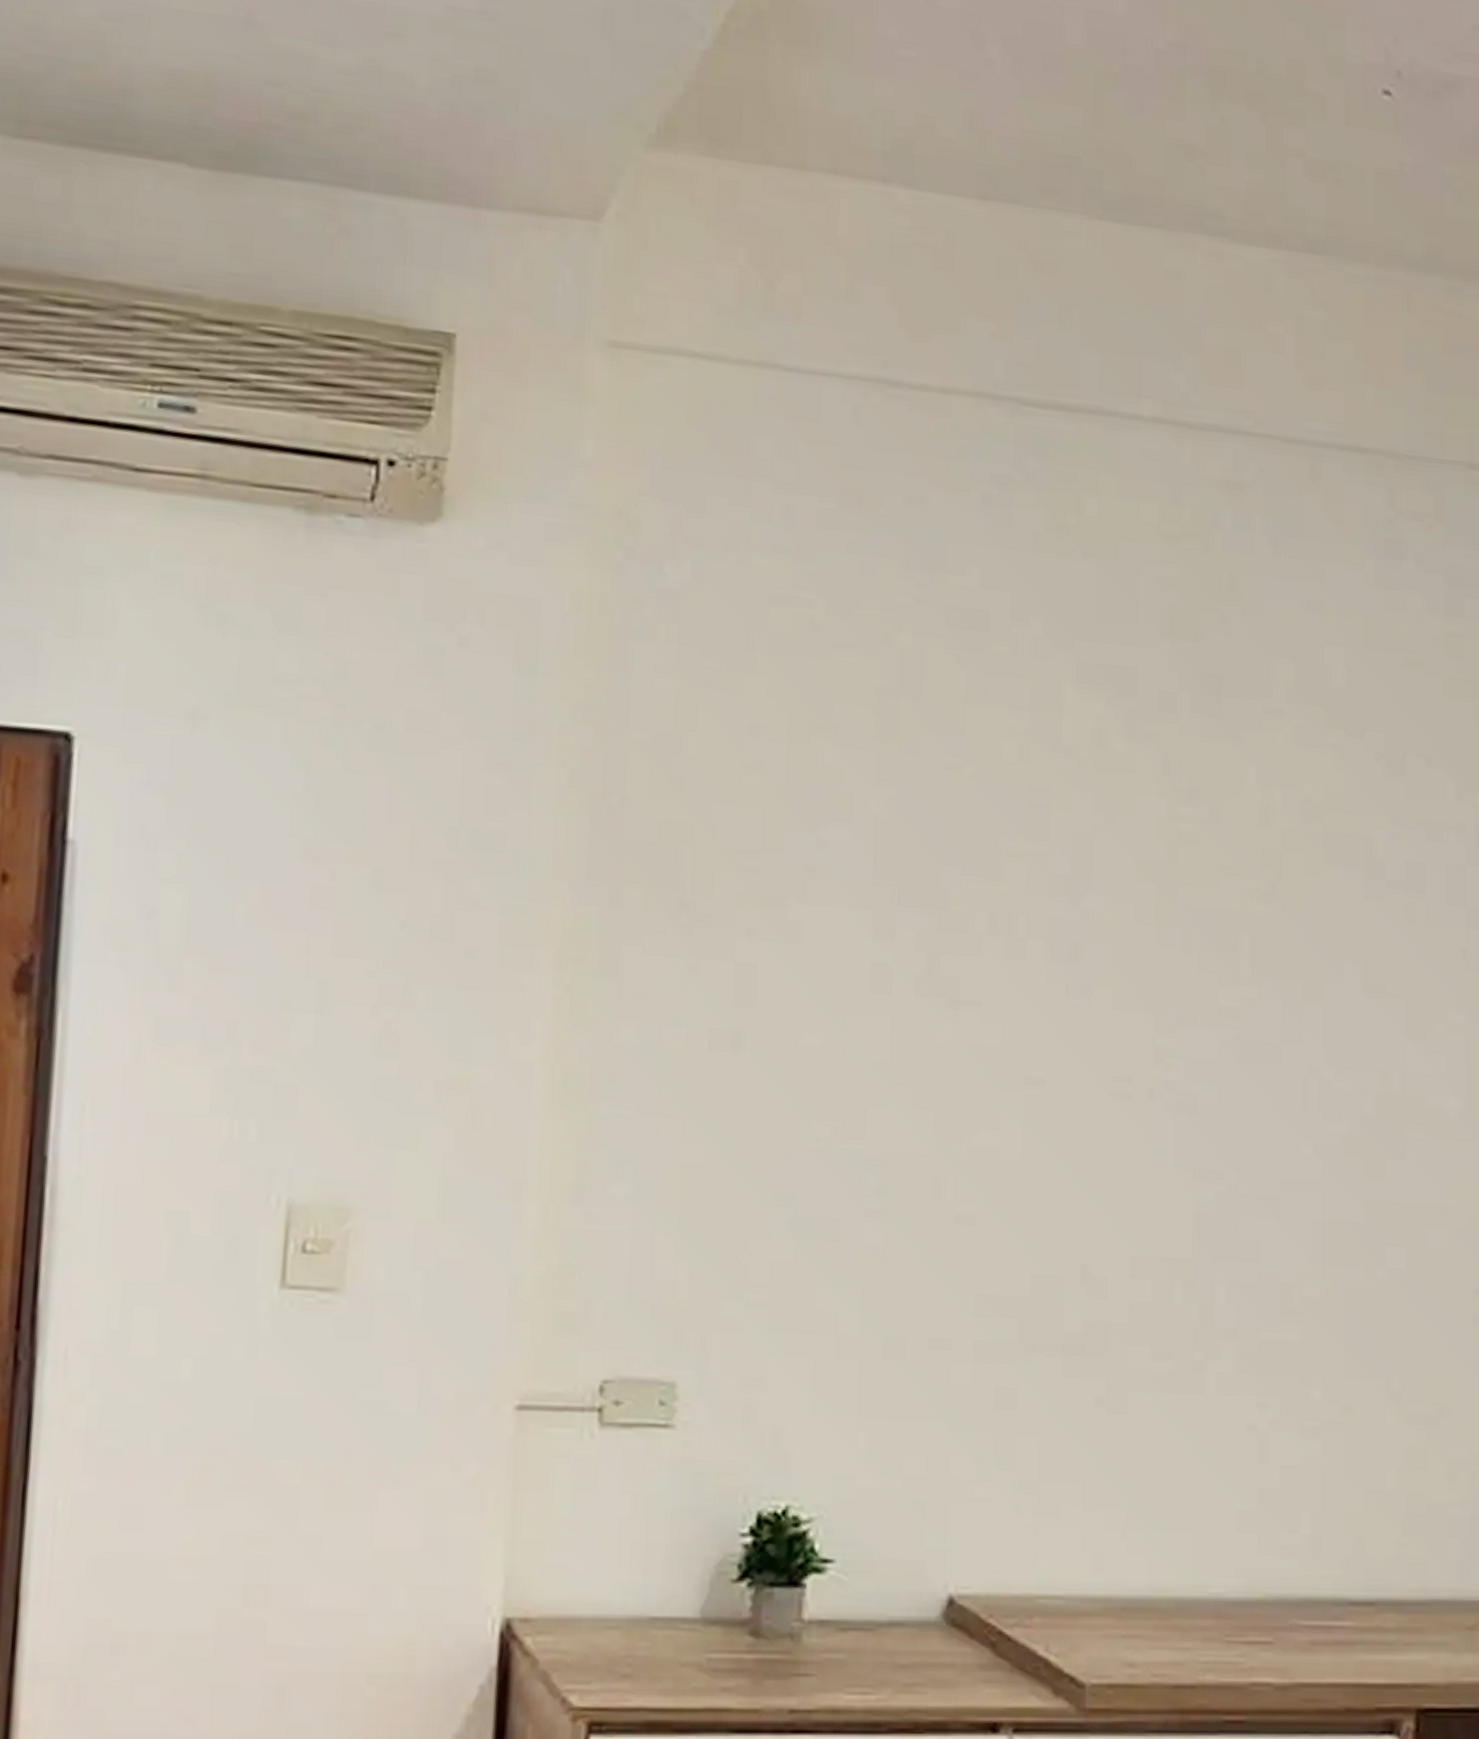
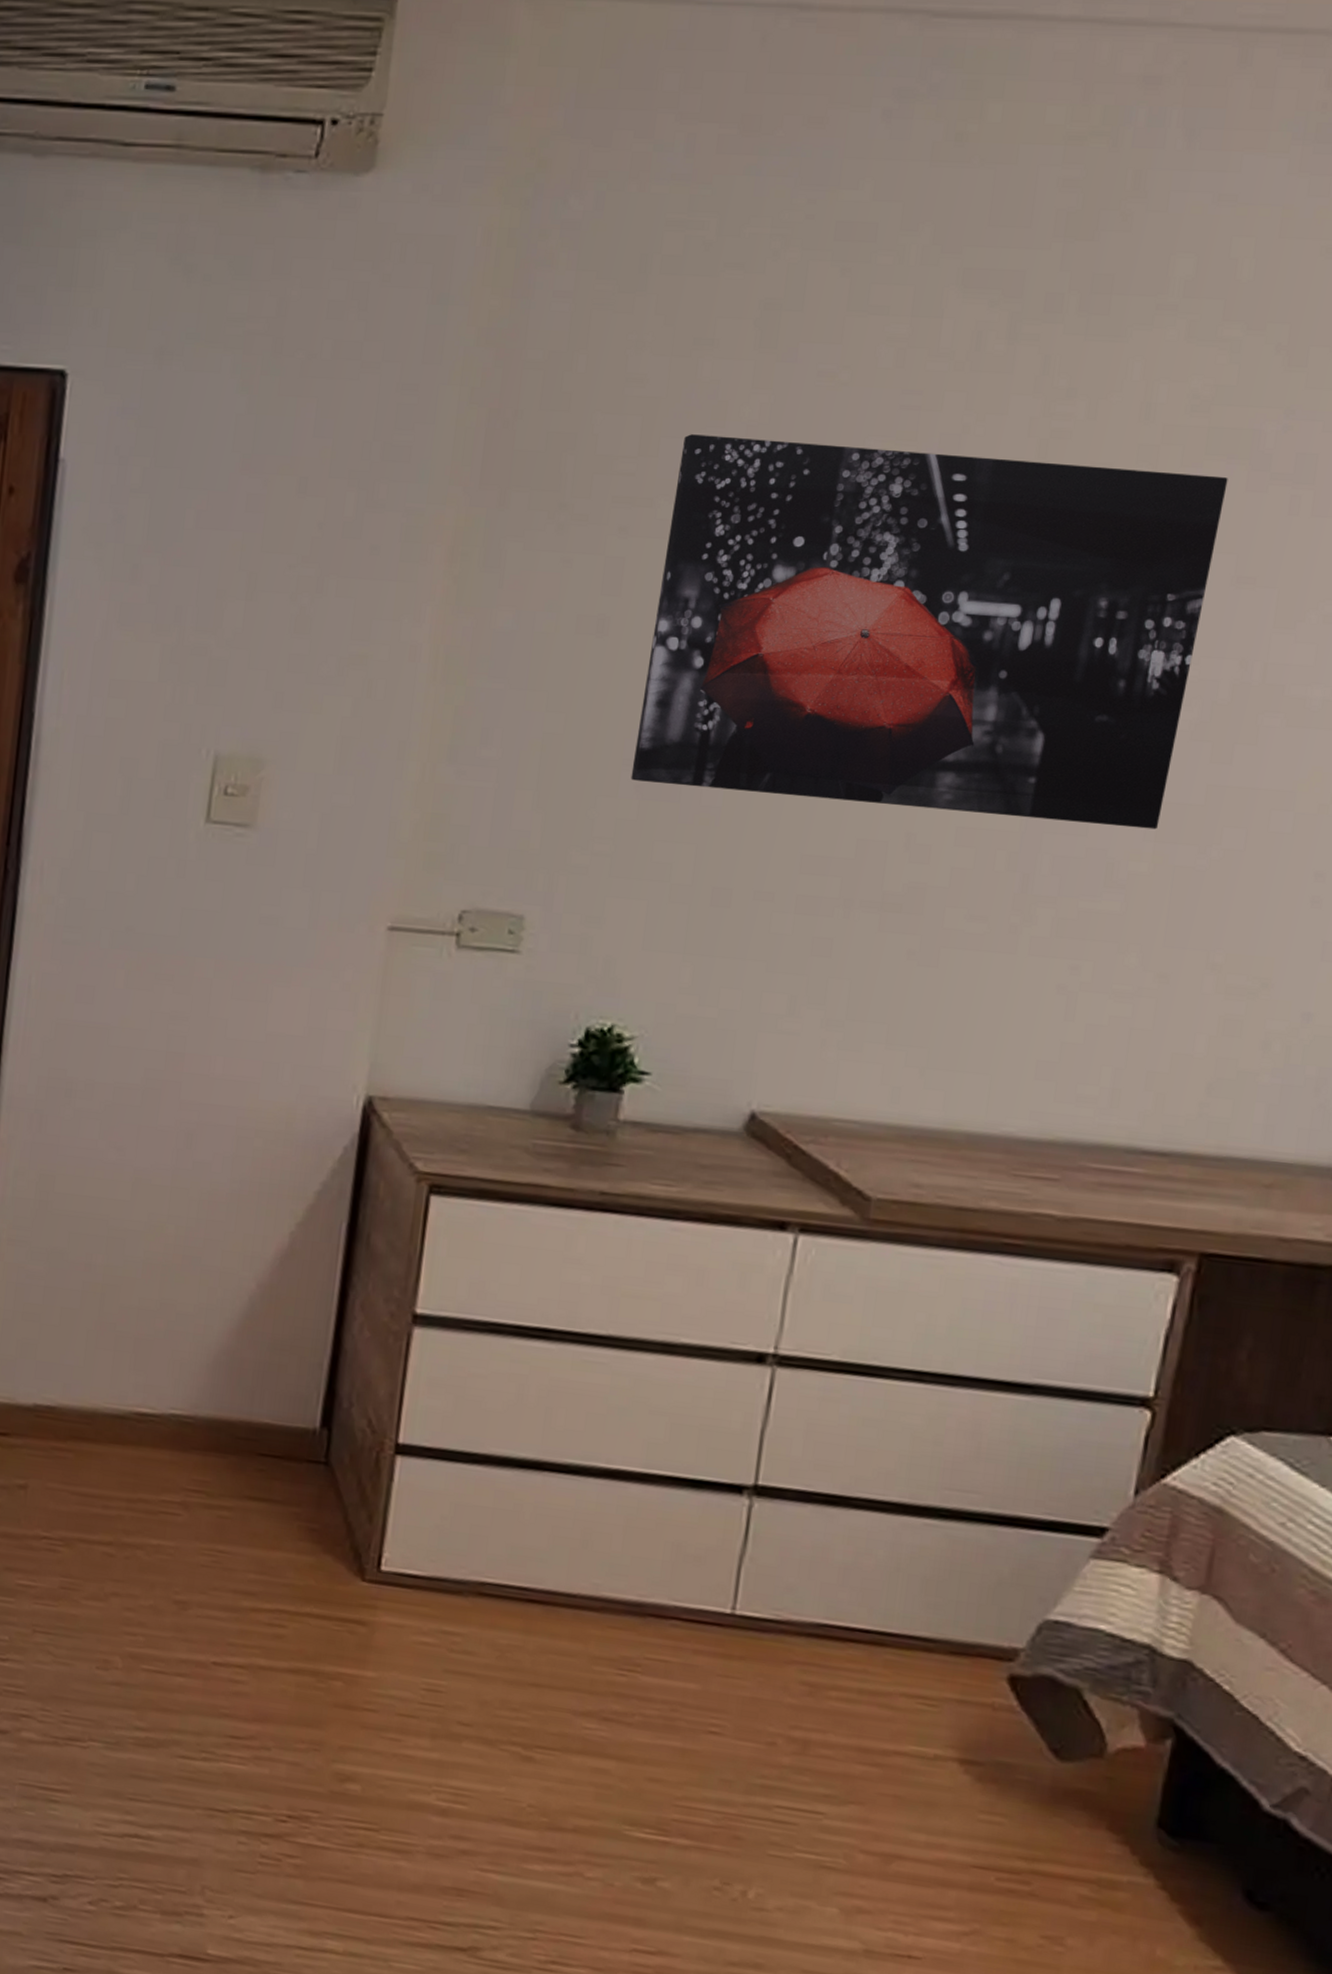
wall art: none [783,828,1348,1251] -> present [631,434,1228,830]

